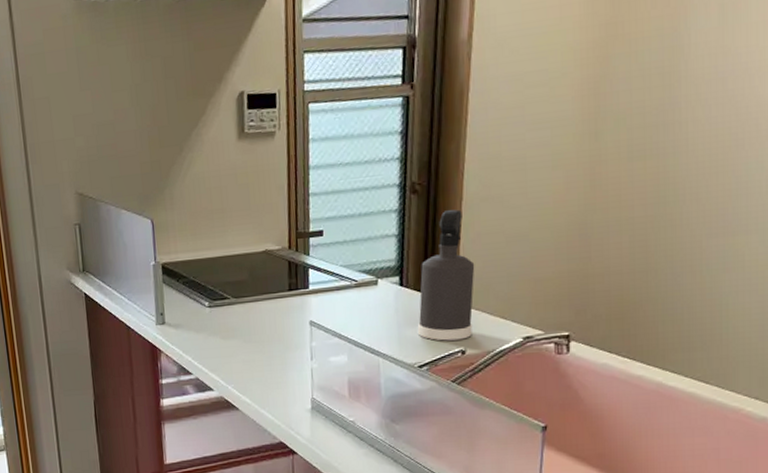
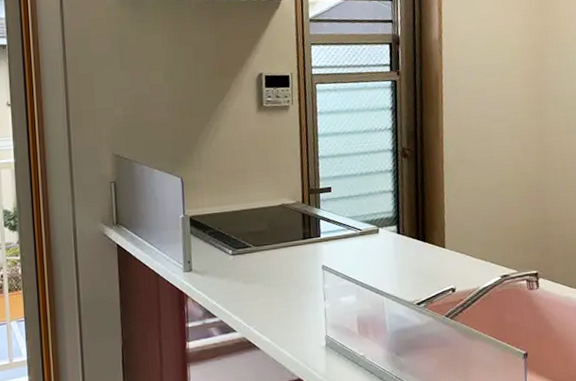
spray bottle: present [417,209,475,341] -> none [414,170,460,281]

